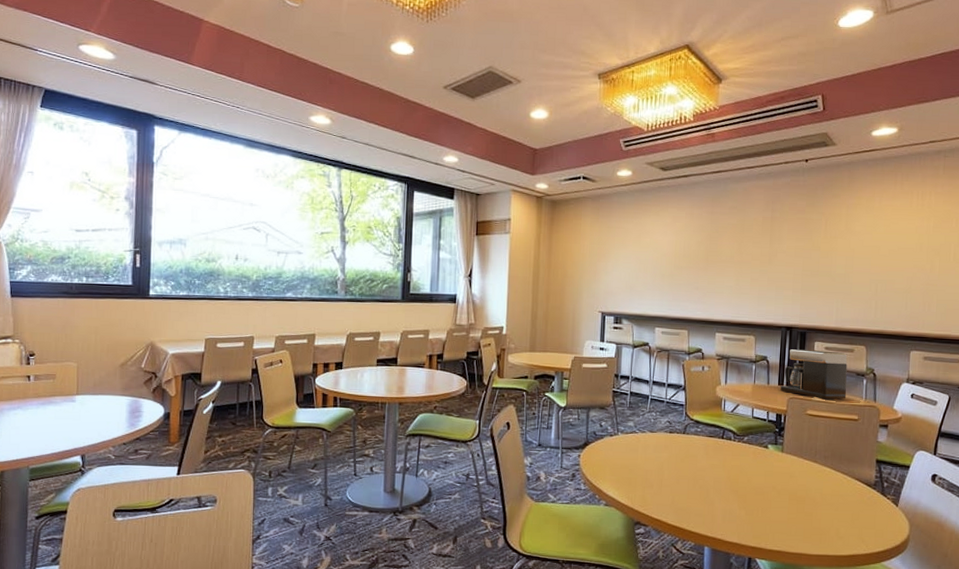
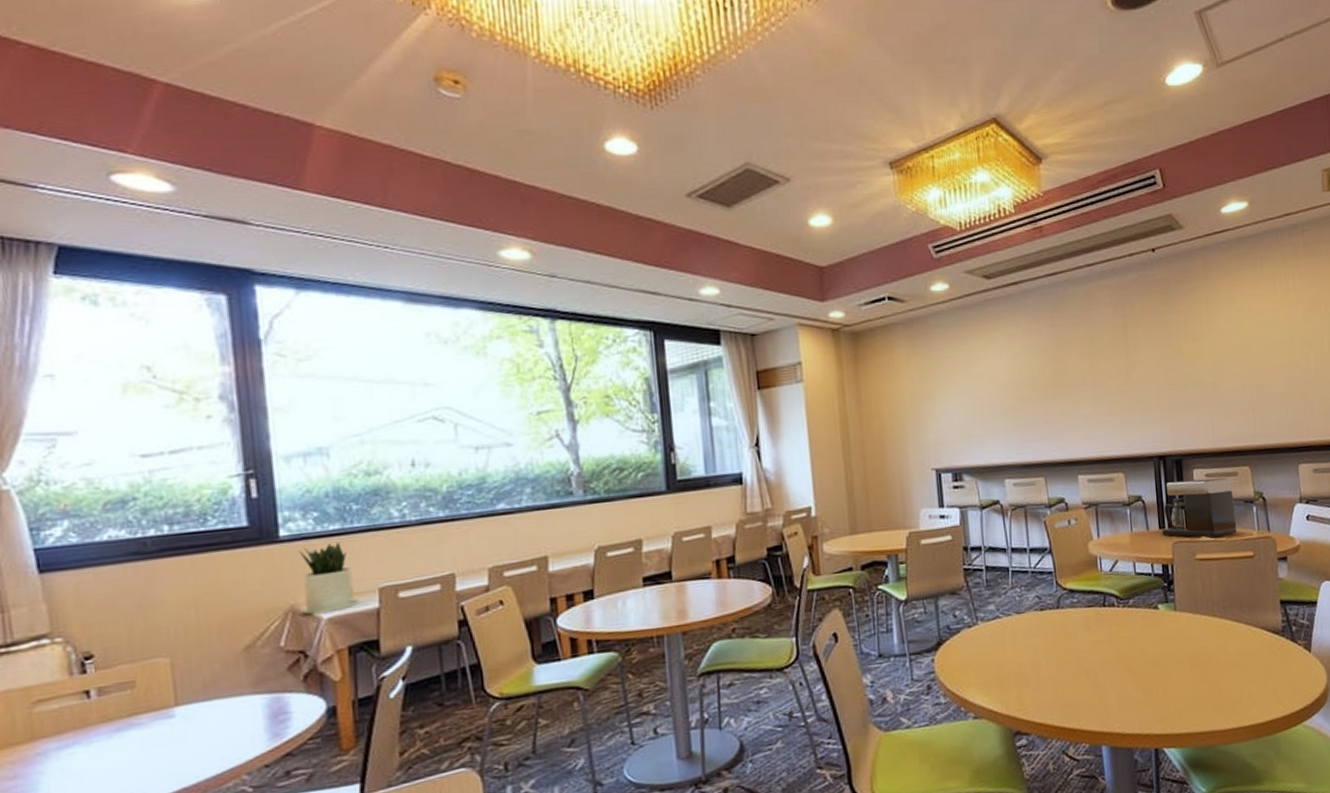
planter: none [157,304,193,350] -> present [299,543,360,615]

